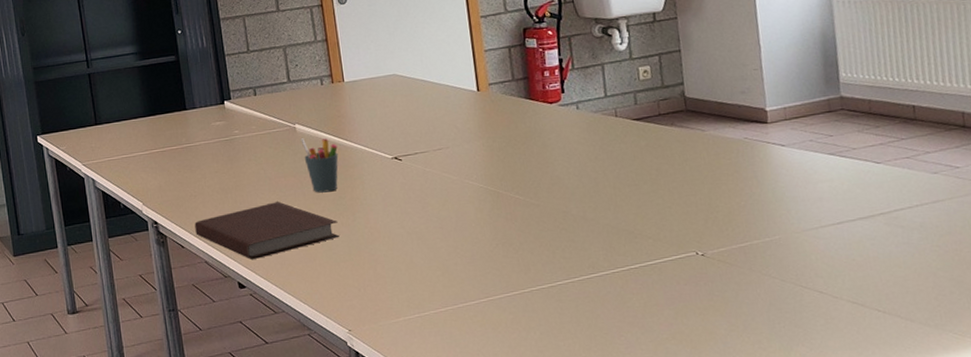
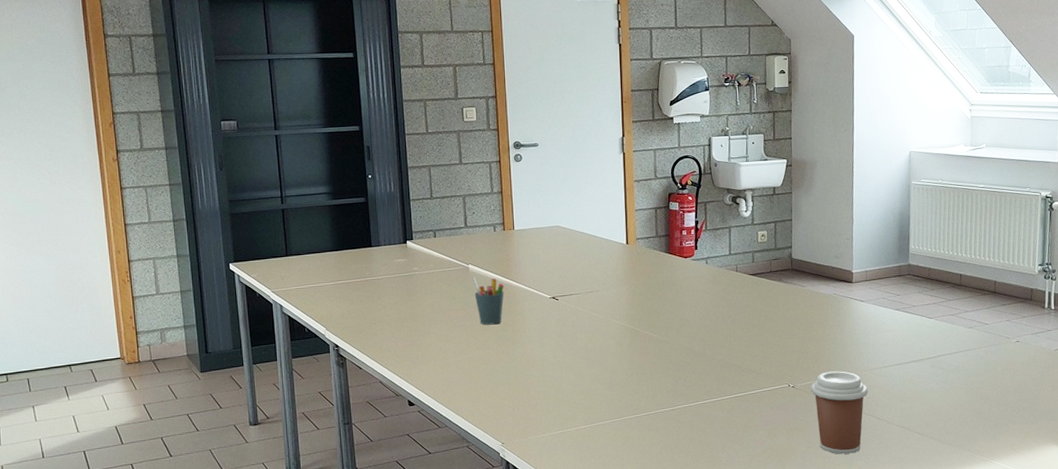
notebook: present [194,202,339,259] -> none [372,331,500,381]
coffee cup: none [725,233,804,339] -> present [811,371,869,454]

